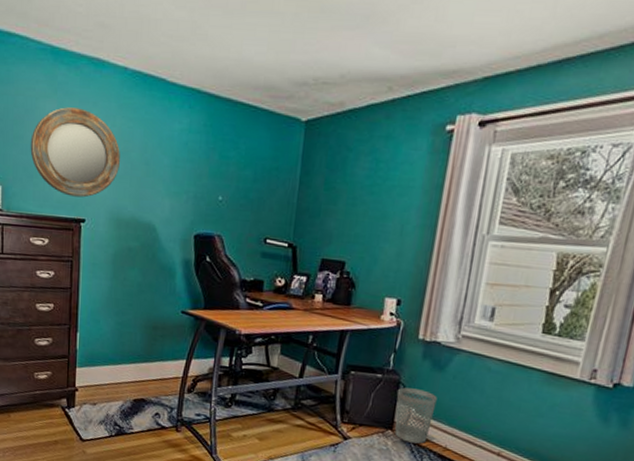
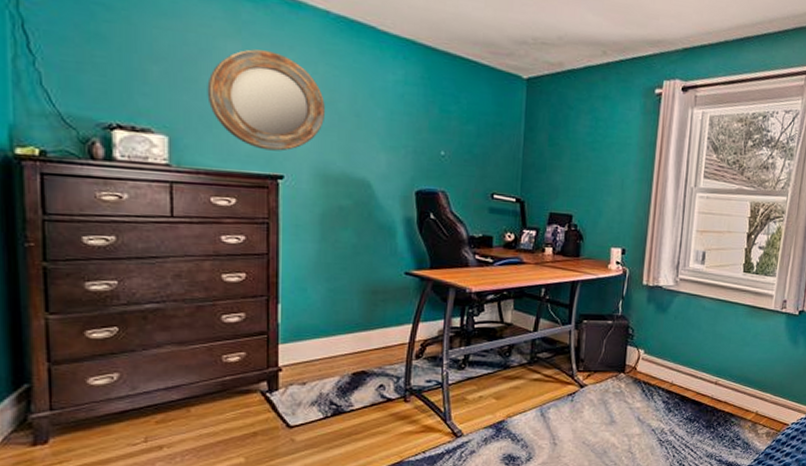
wastebasket: present [394,387,437,444] -> none [626,331,662,383]

